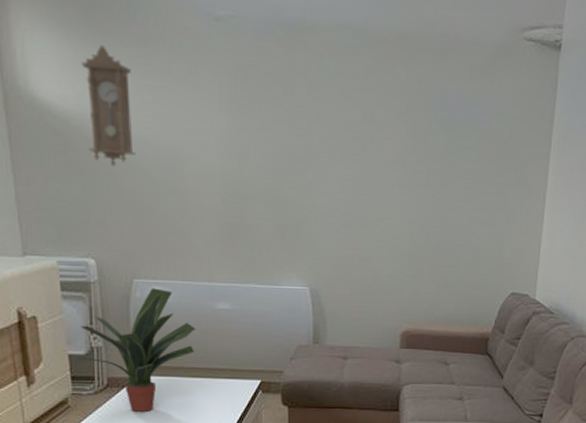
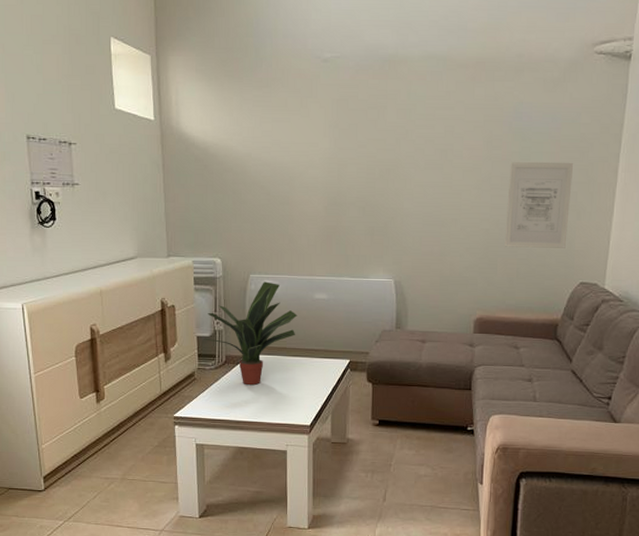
pendulum clock: present [81,44,136,168] -> none [219,88,256,185]
wall art: none [431,157,504,256] -> present [504,162,574,248]

